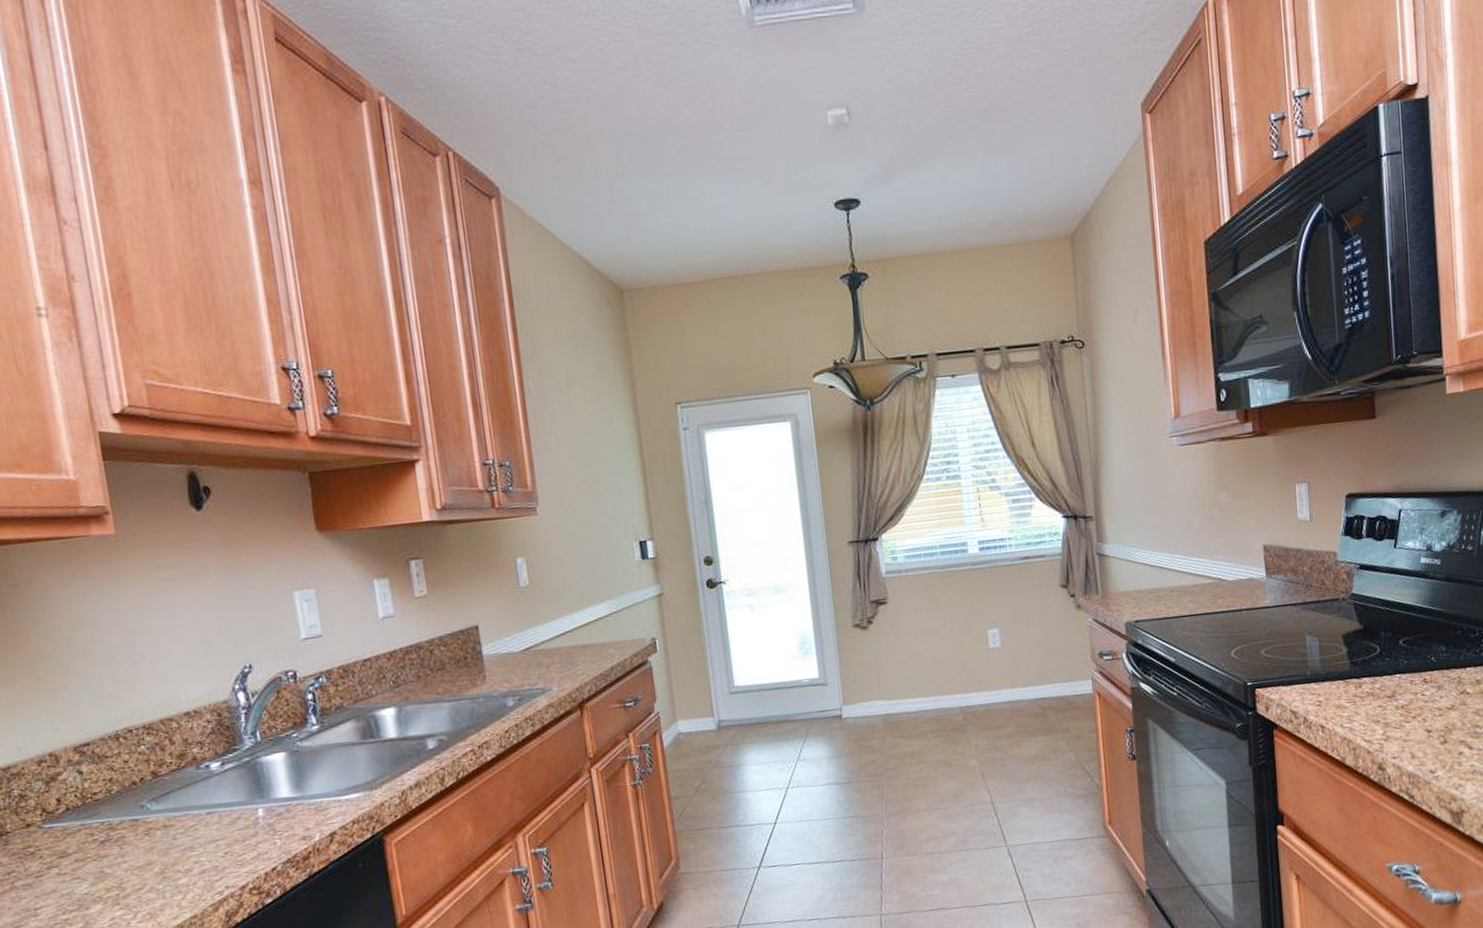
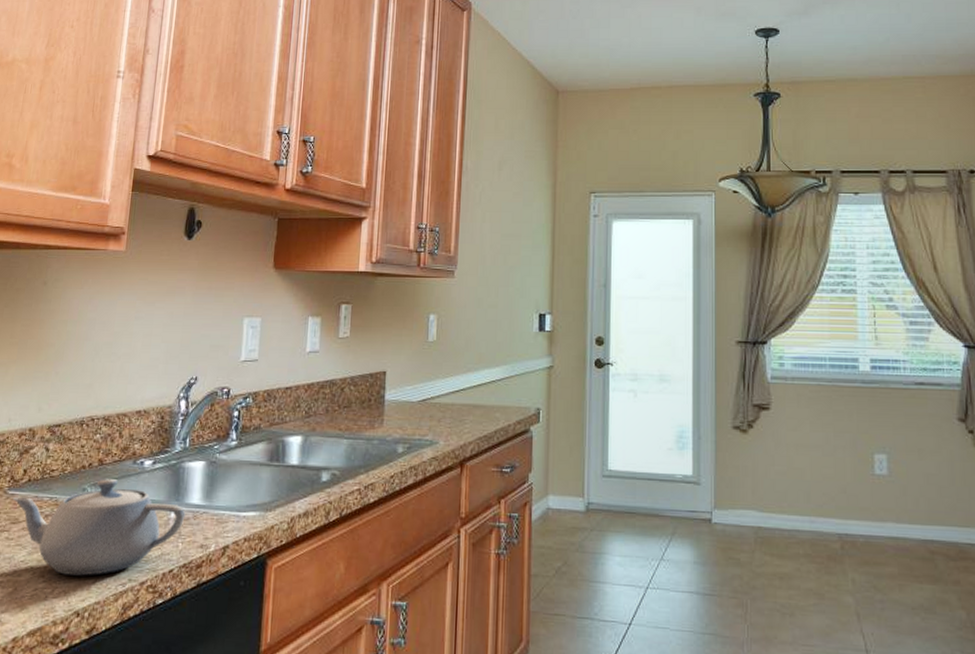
teapot: none [51,789,277,898] -> present [12,479,186,576]

